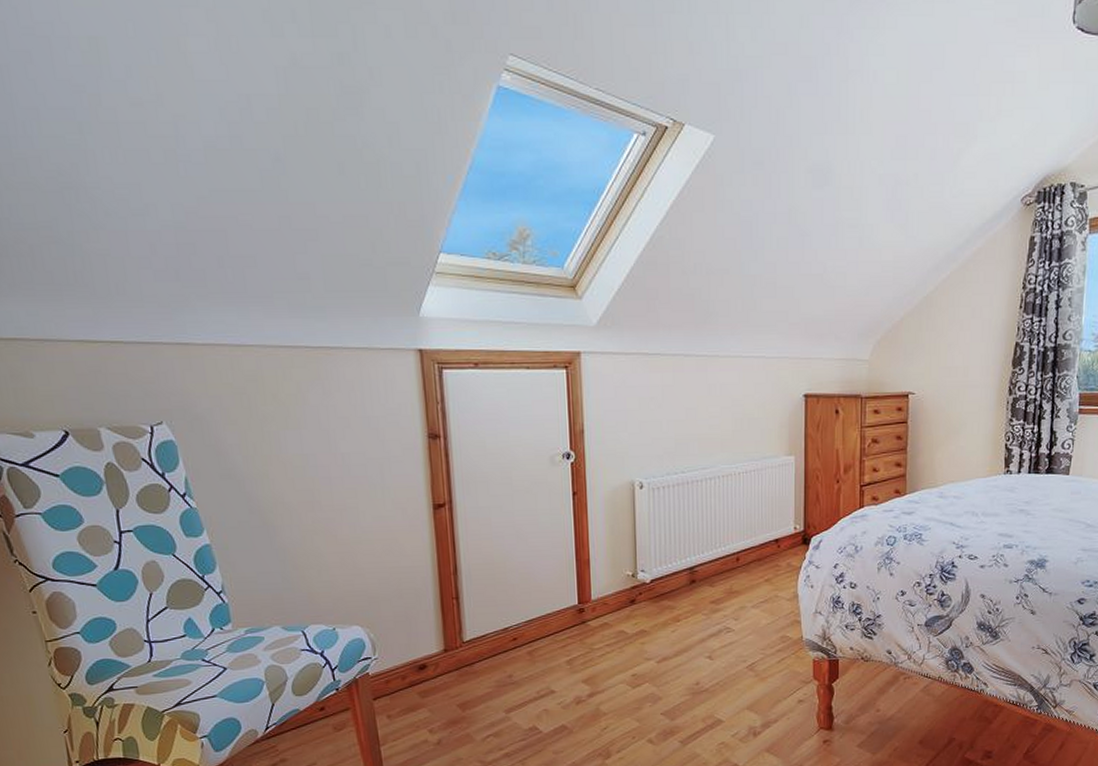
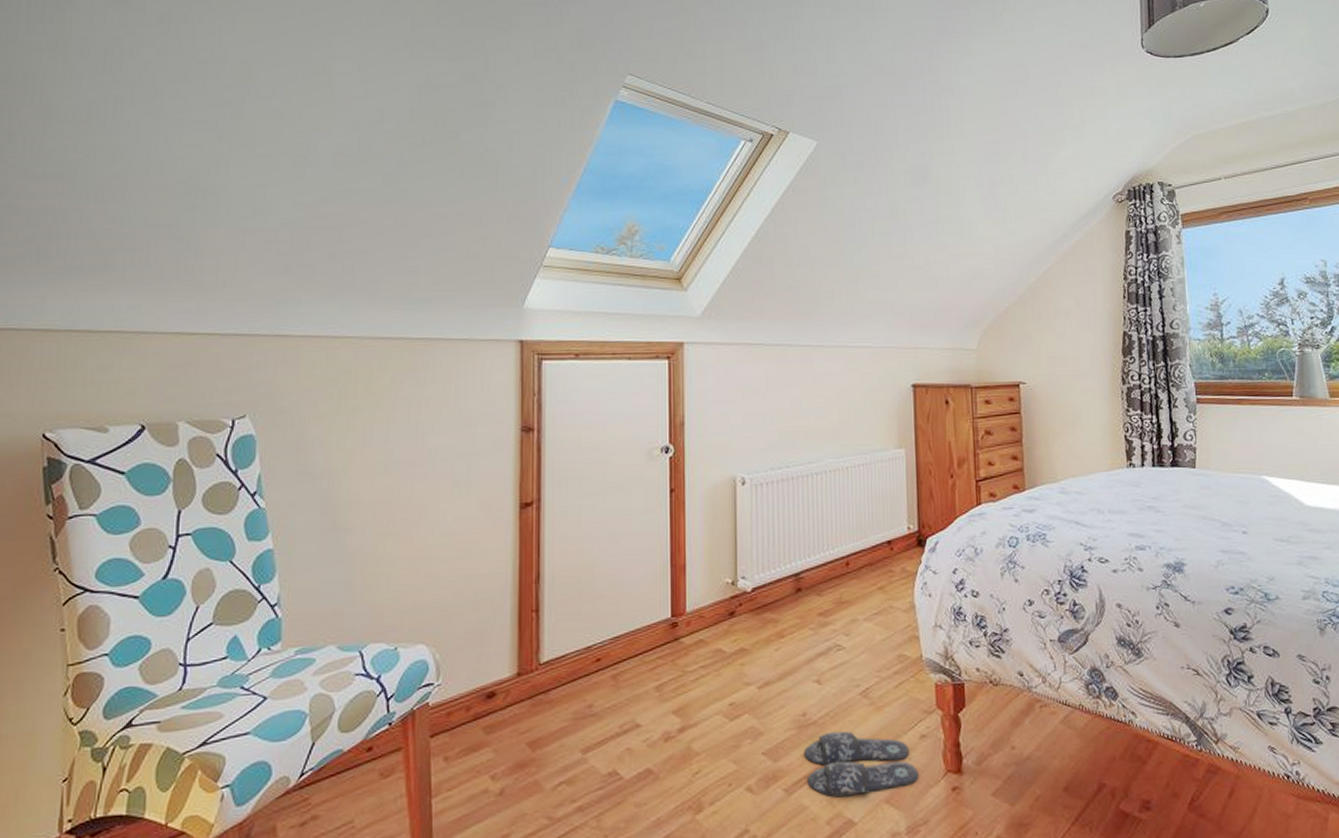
slippers: none [697,697,795,748] -> present [804,731,918,798]

